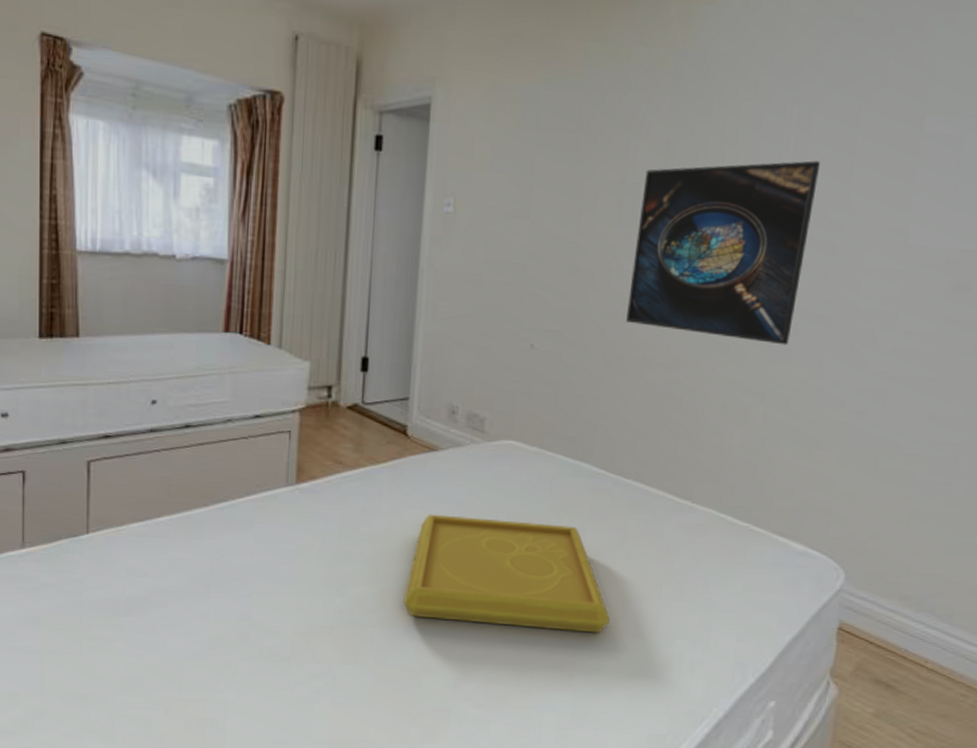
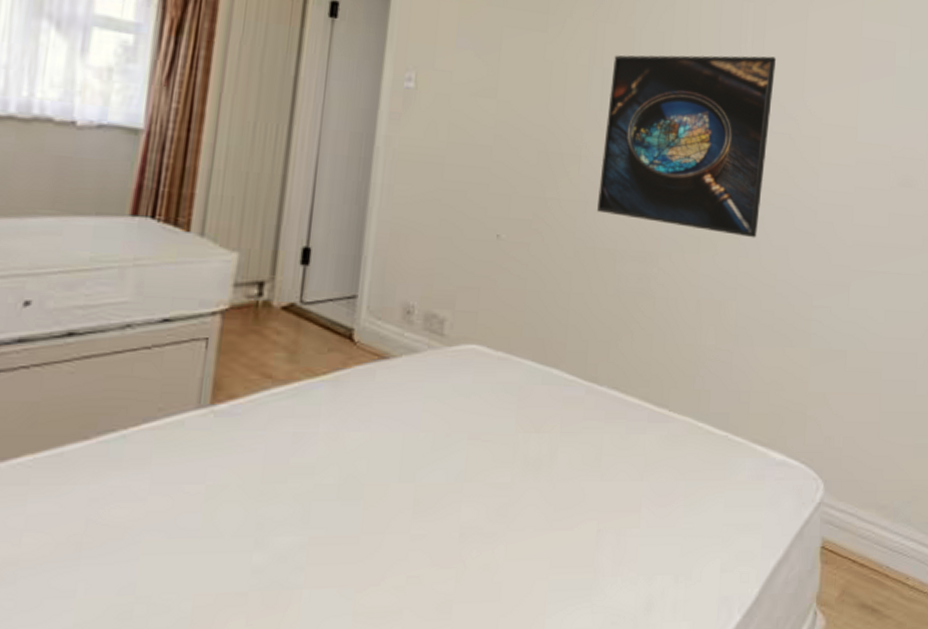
serving tray: present [404,514,611,633] -> none [340,437,585,575]

